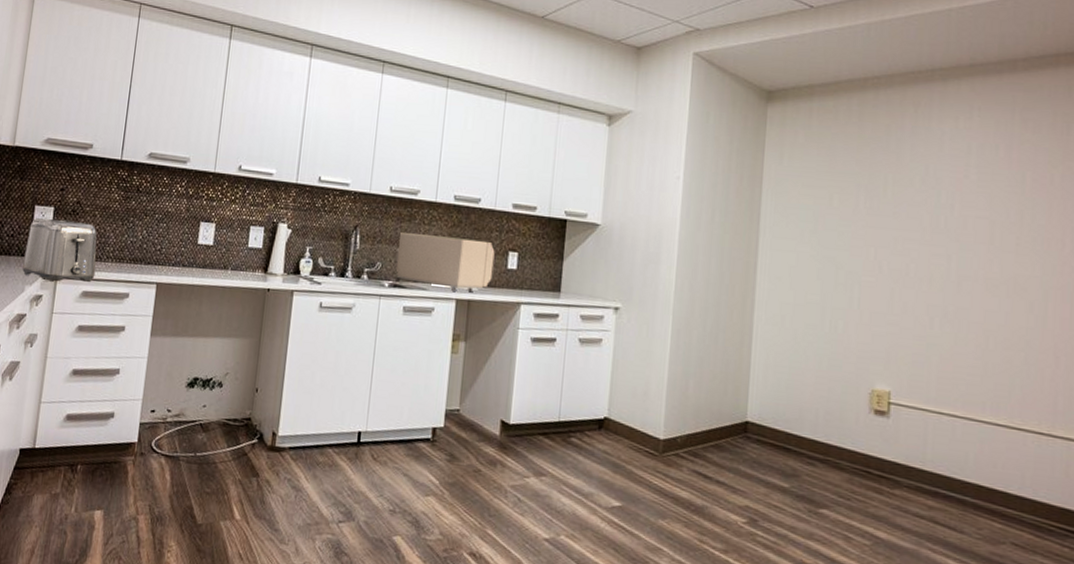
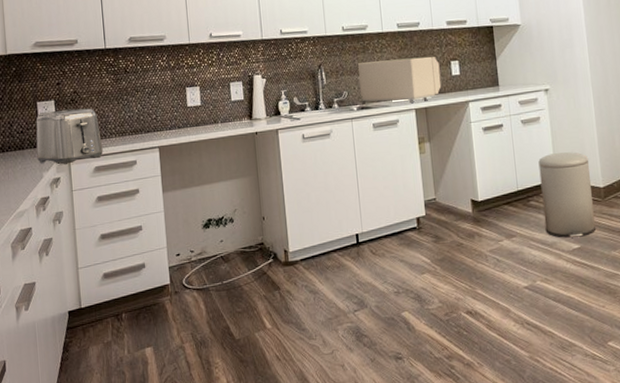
pedal bin: none [583,385,653,494] -> present [538,152,596,238]

